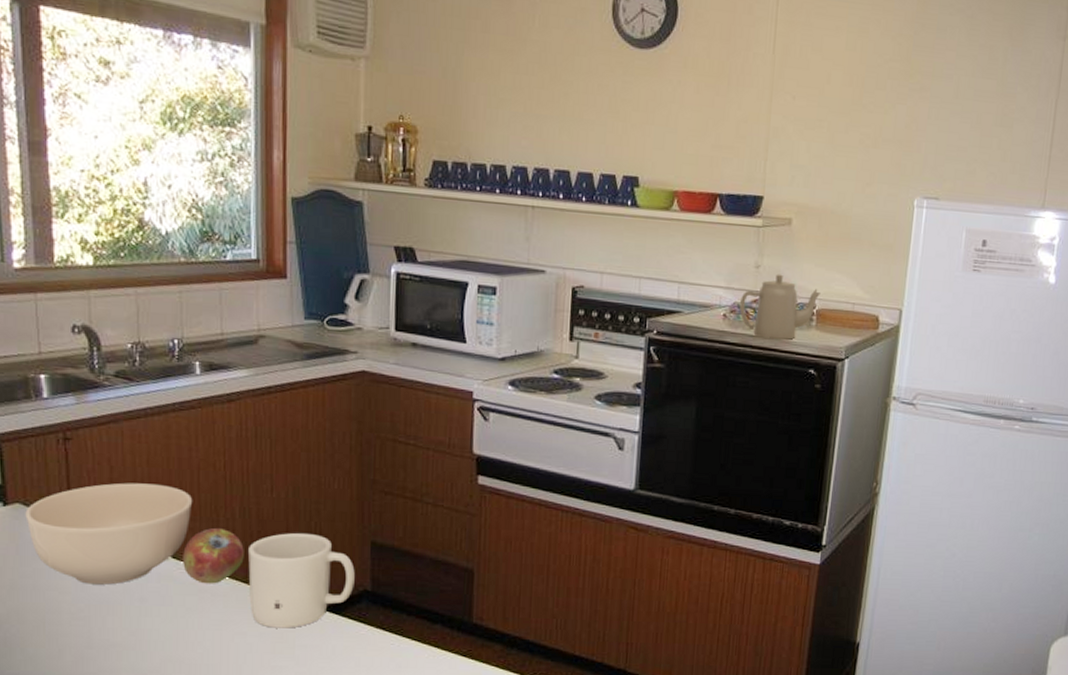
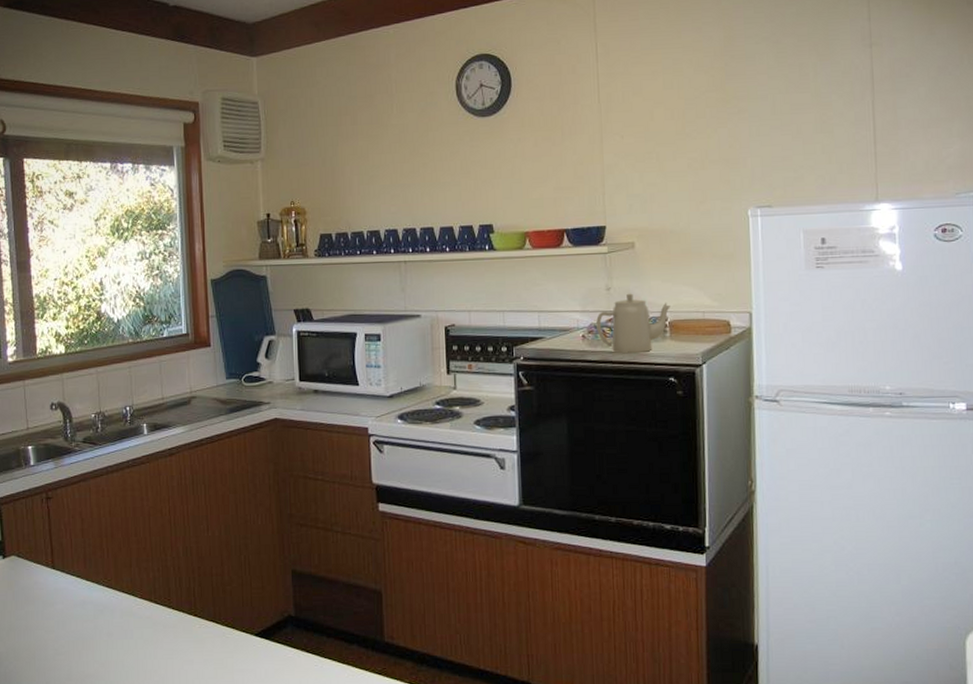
bowl: present [25,482,193,585] -> none [19,531,146,623]
fruit: present [183,527,244,584] -> none [140,566,188,617]
mug: present [248,532,355,629] -> none [192,566,280,655]

